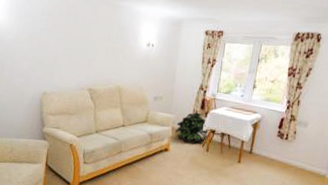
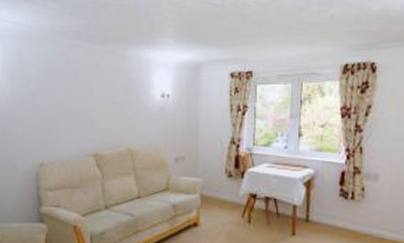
potted plant: present [175,112,209,143] -> none [204,172,248,213]

